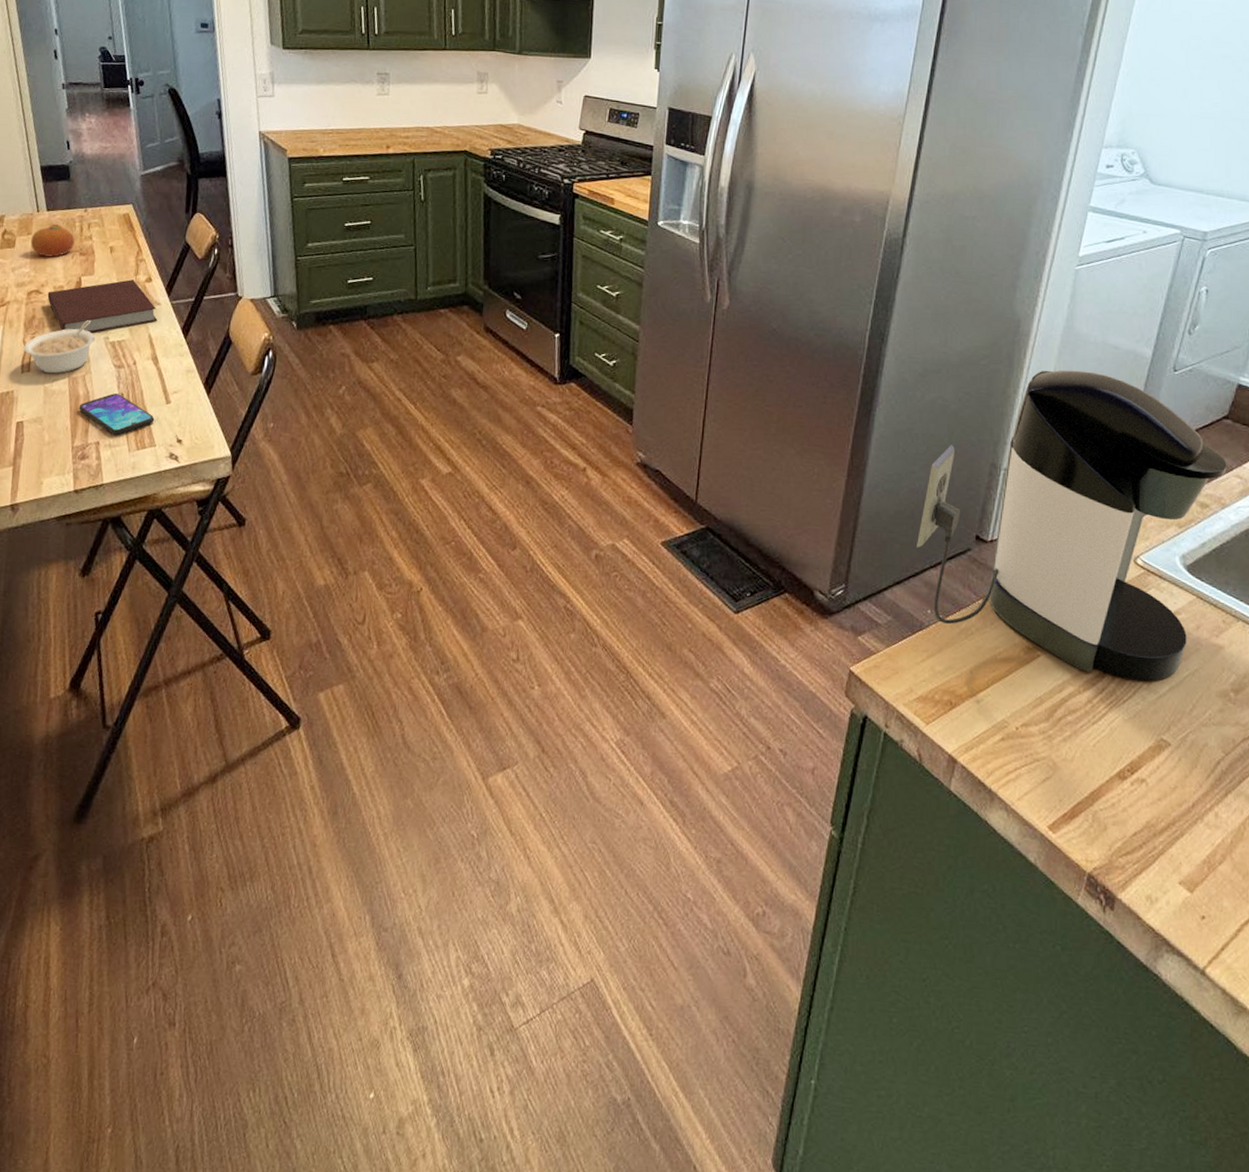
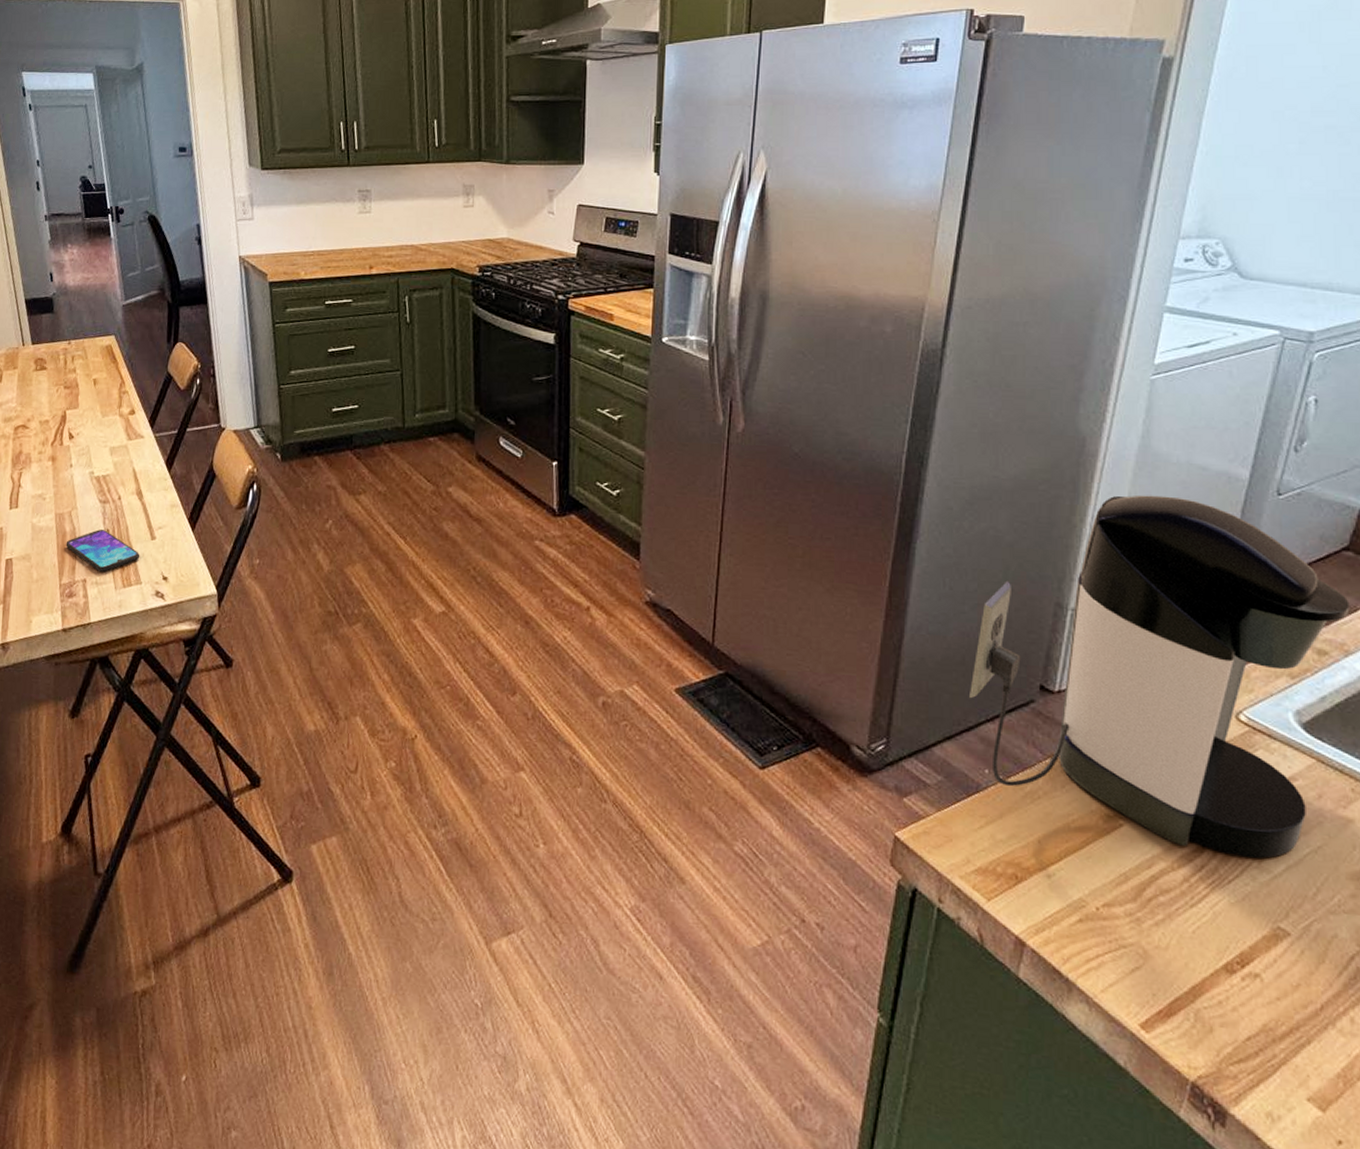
legume: present [23,320,95,374] -> none [11,455,80,510]
fruit: present [30,226,75,258] -> none [16,360,59,392]
notebook: present [47,279,158,333] -> none [33,412,141,467]

